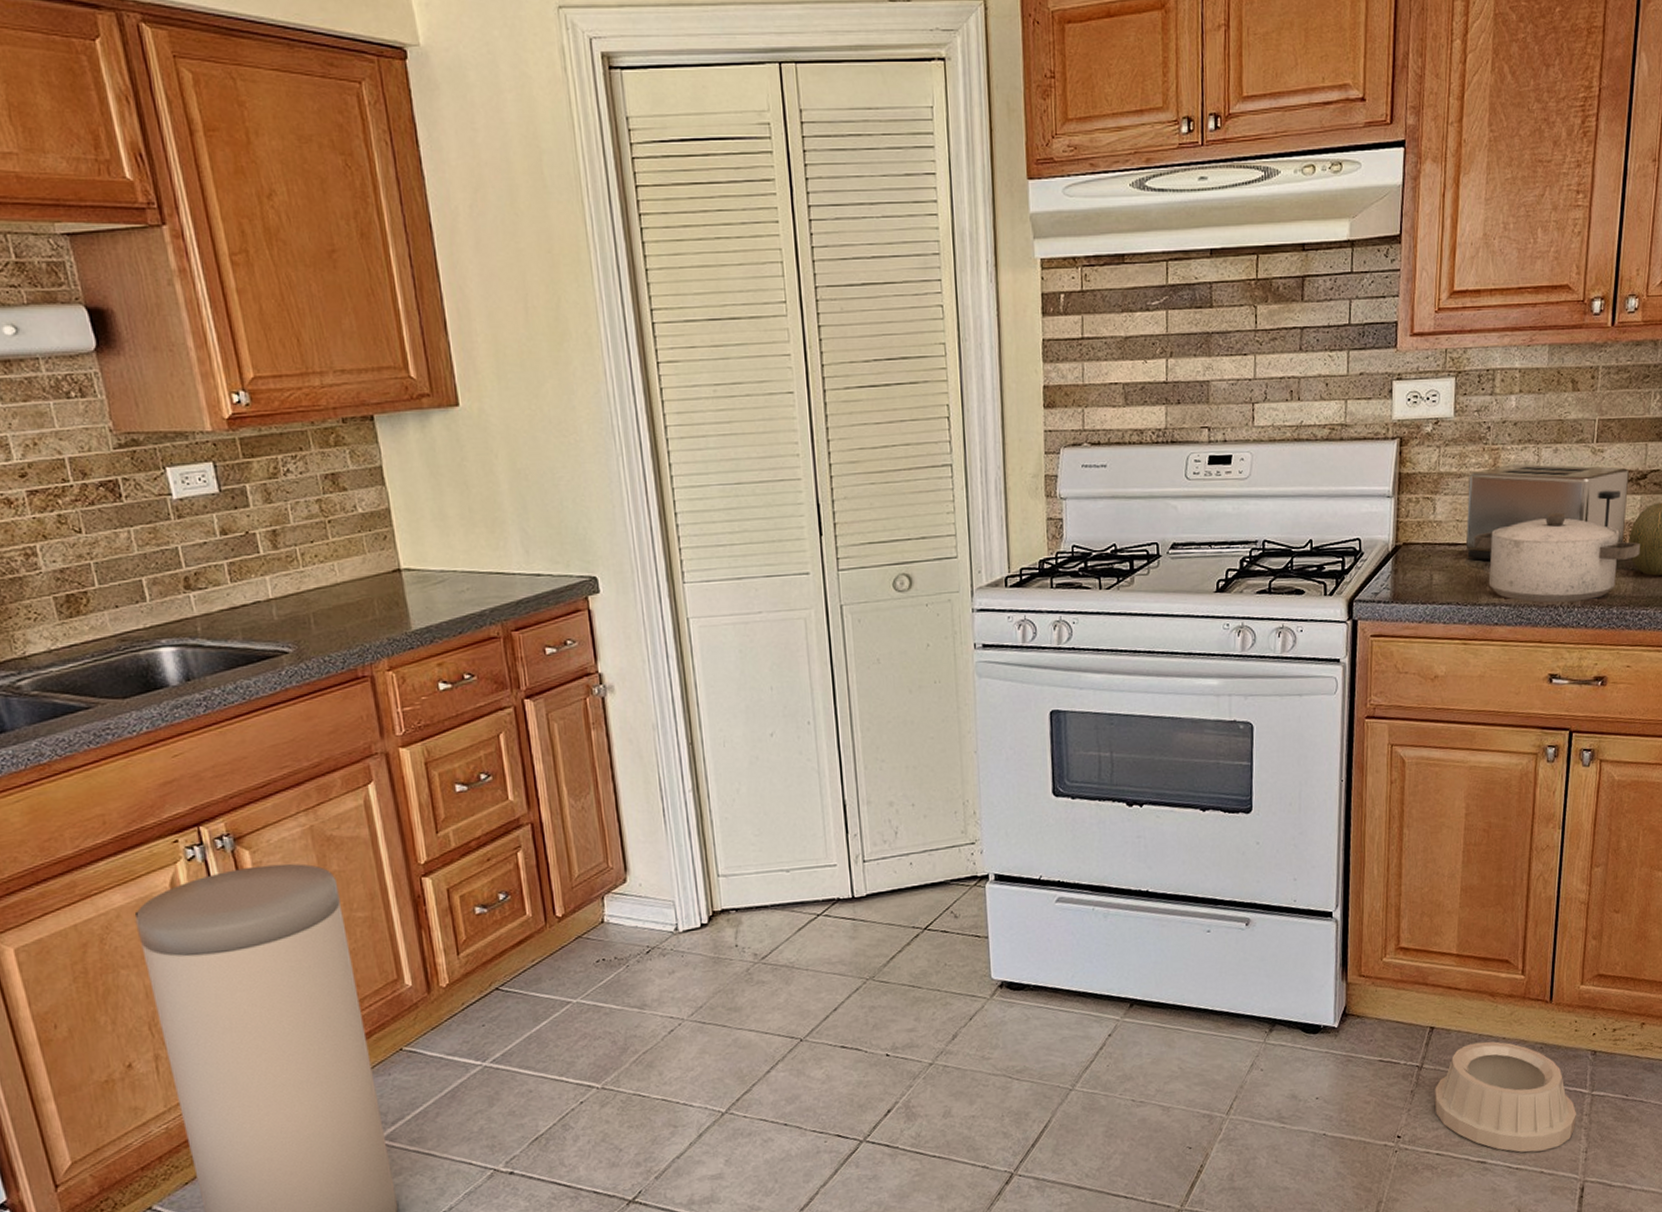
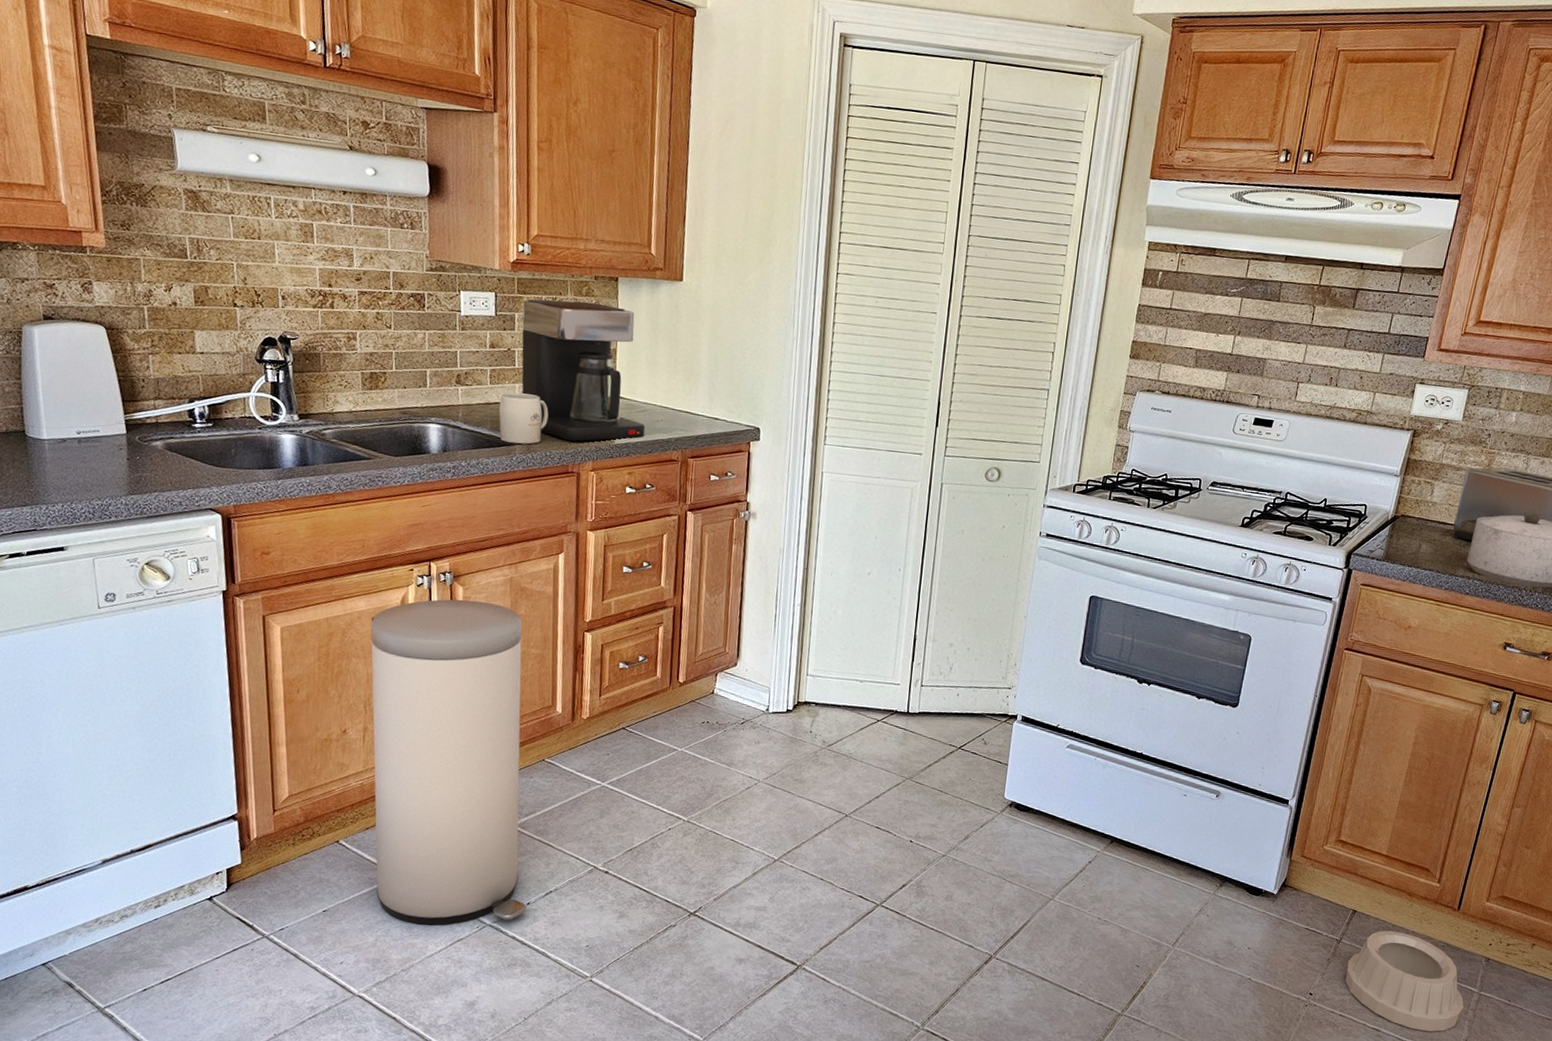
mug: none [248,585,318,655] -> present [498,392,549,445]
coffee maker: none [253,453,450,637] -> present [521,299,646,442]

